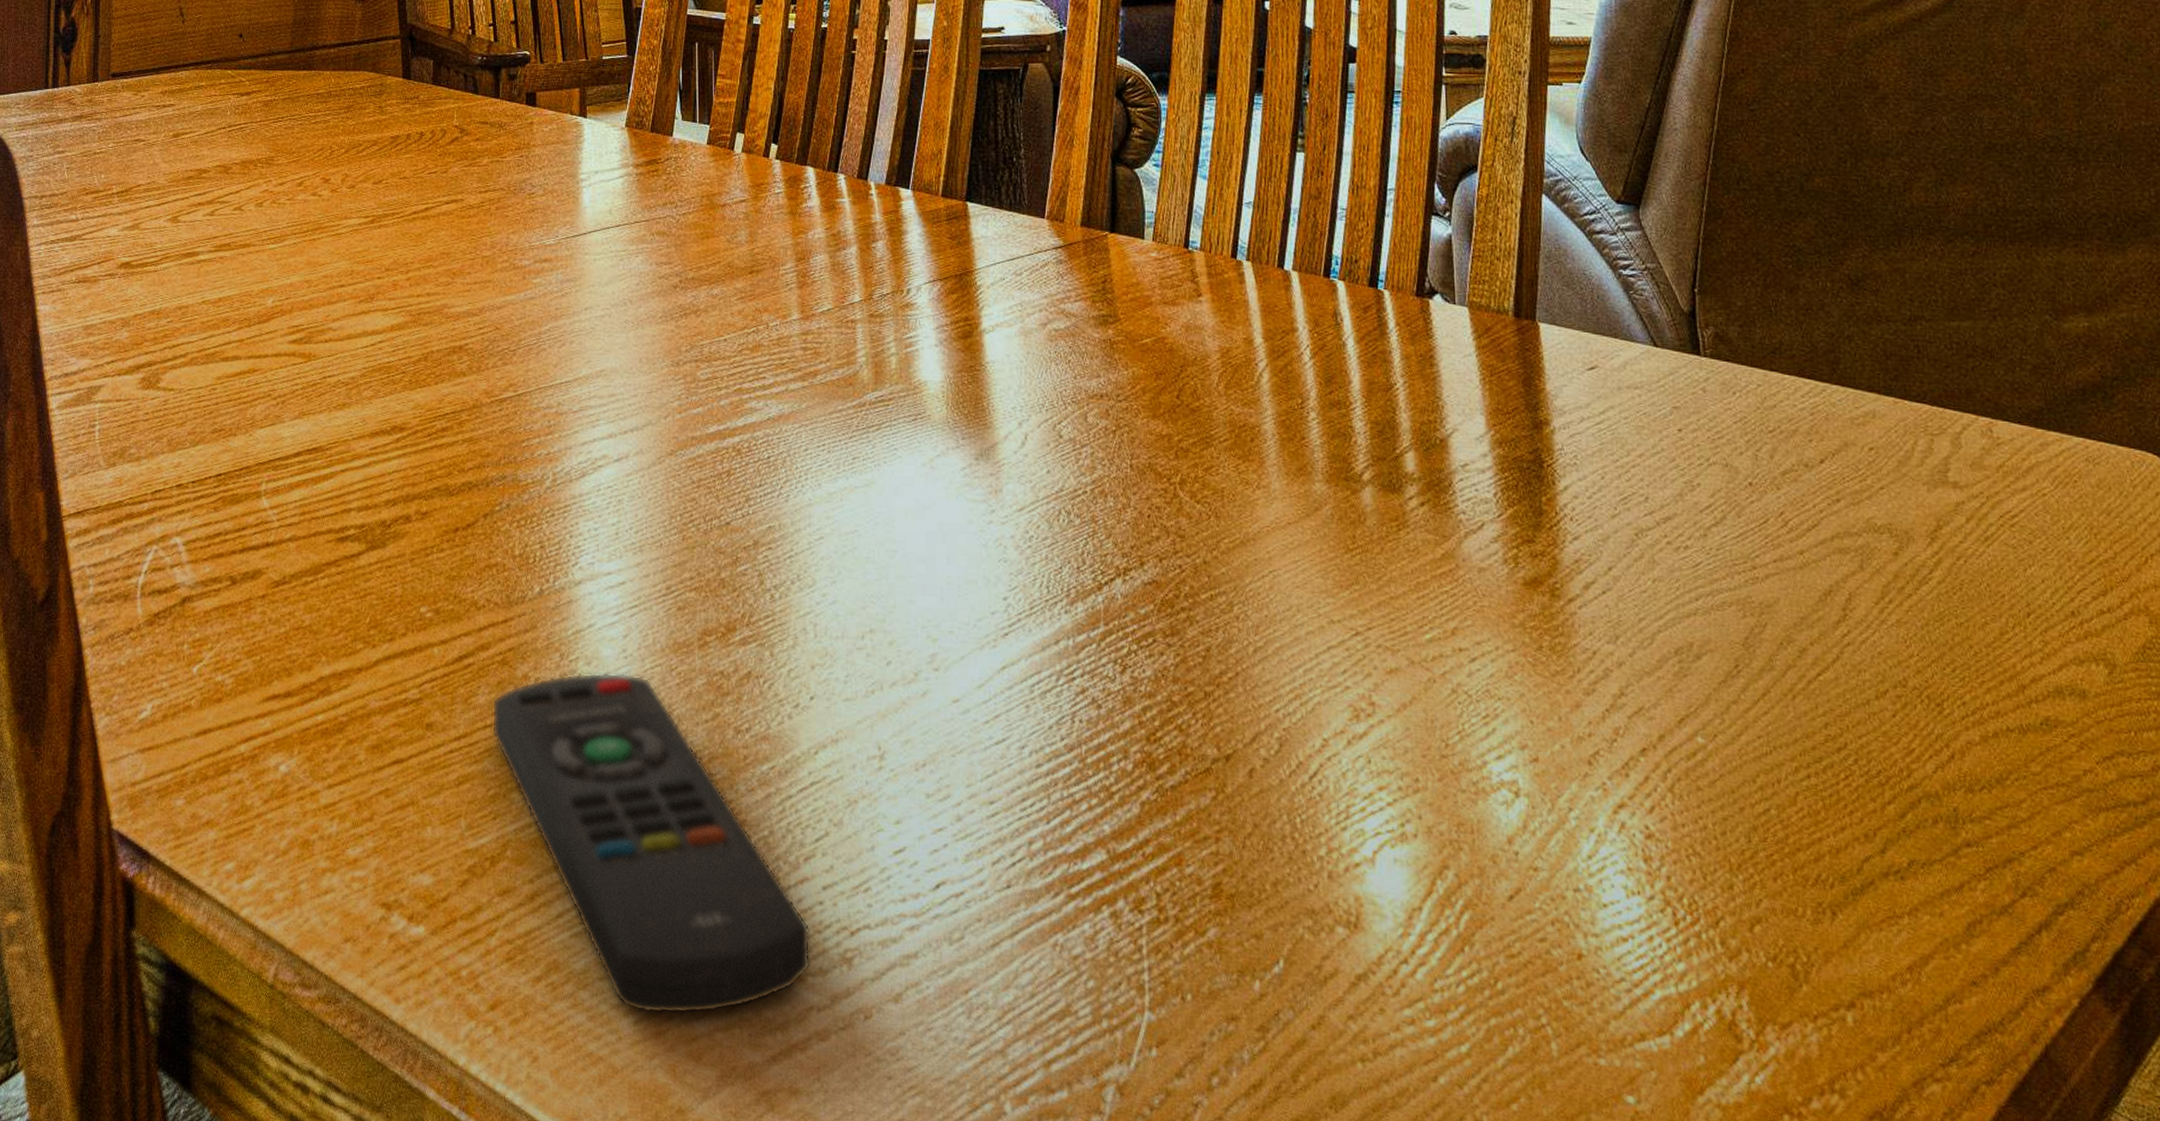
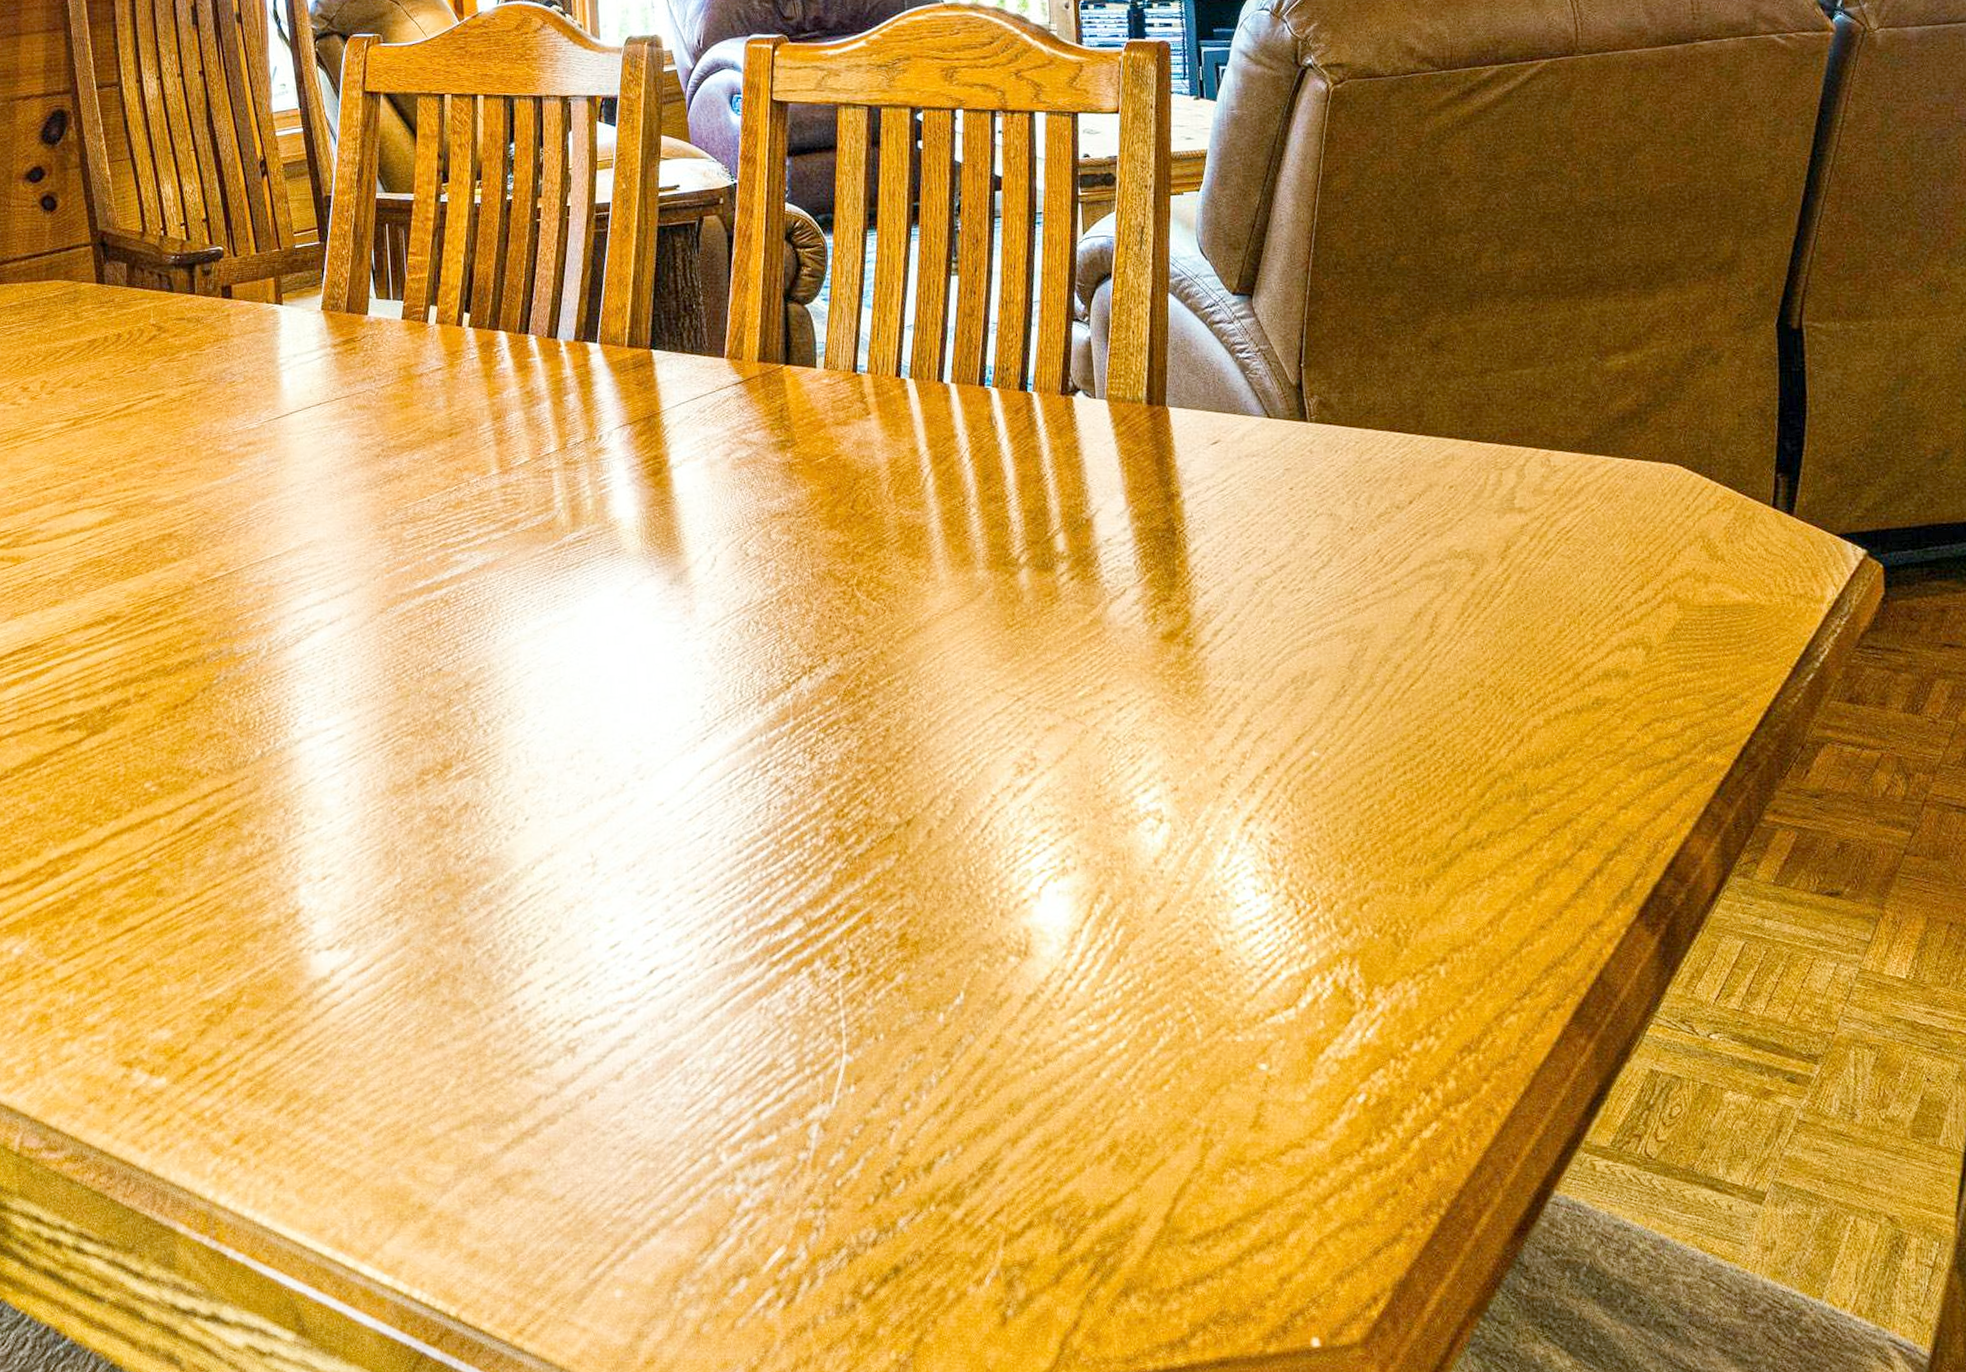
remote control: present [491,672,811,1015] -> none [220,819,537,1124]

